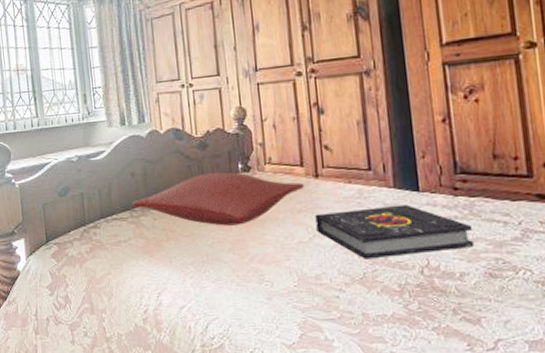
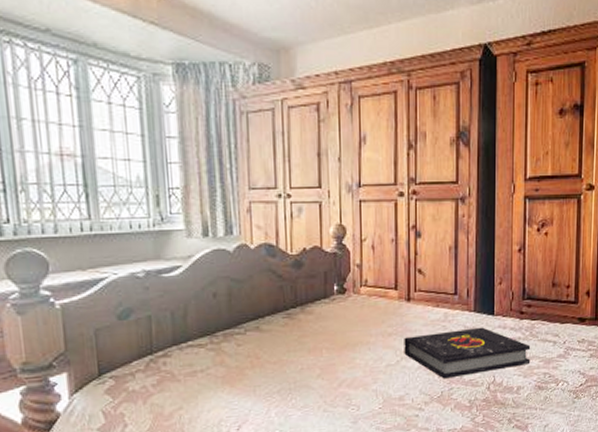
pillow: present [131,171,304,226] -> none [212,293,396,351]

